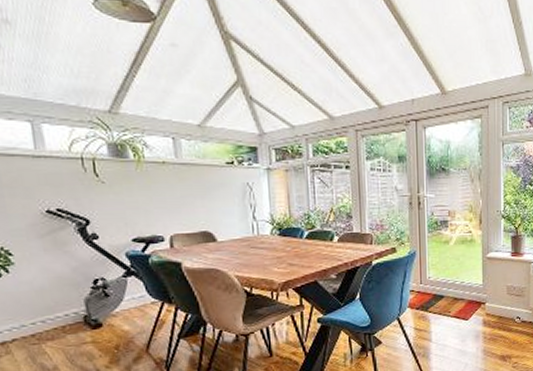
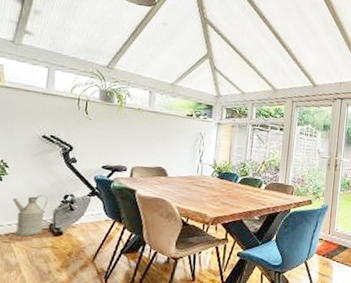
watering can: none [29,282,76,335] -> present [13,194,49,236]

